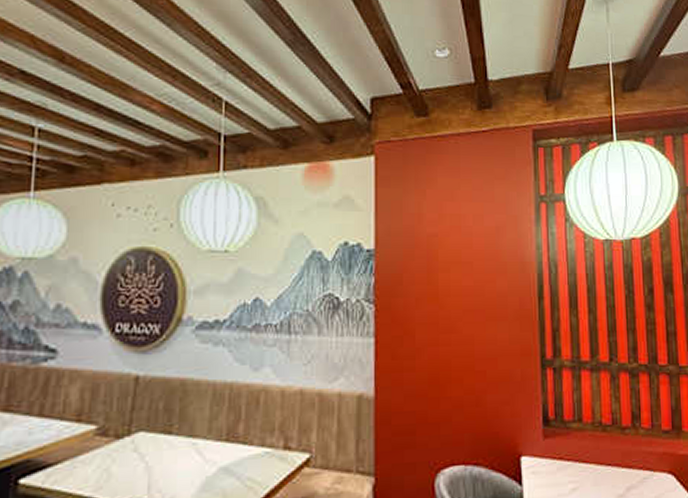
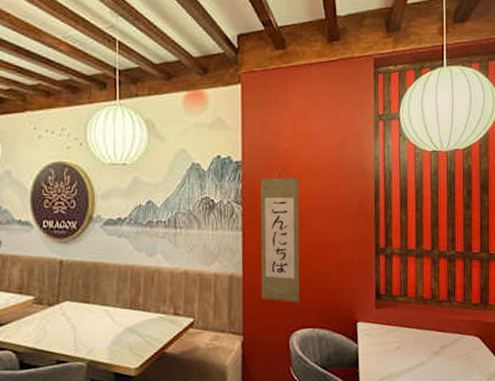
wall scroll: none [397,264,449,432] -> present [260,173,301,303]

